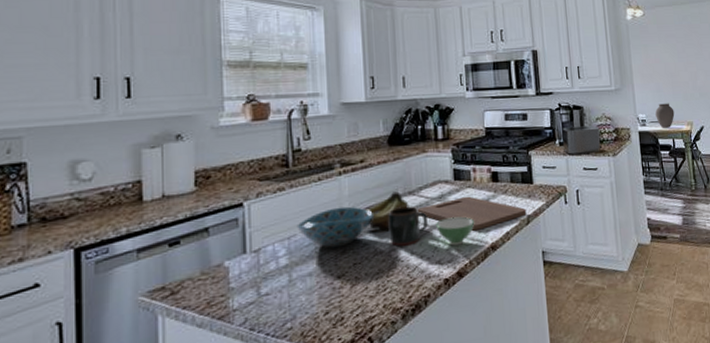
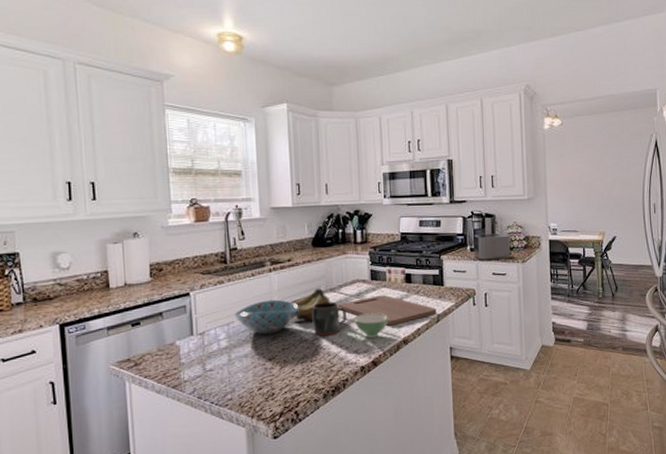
vase: present [655,103,675,129] -> none [567,213,587,238]

